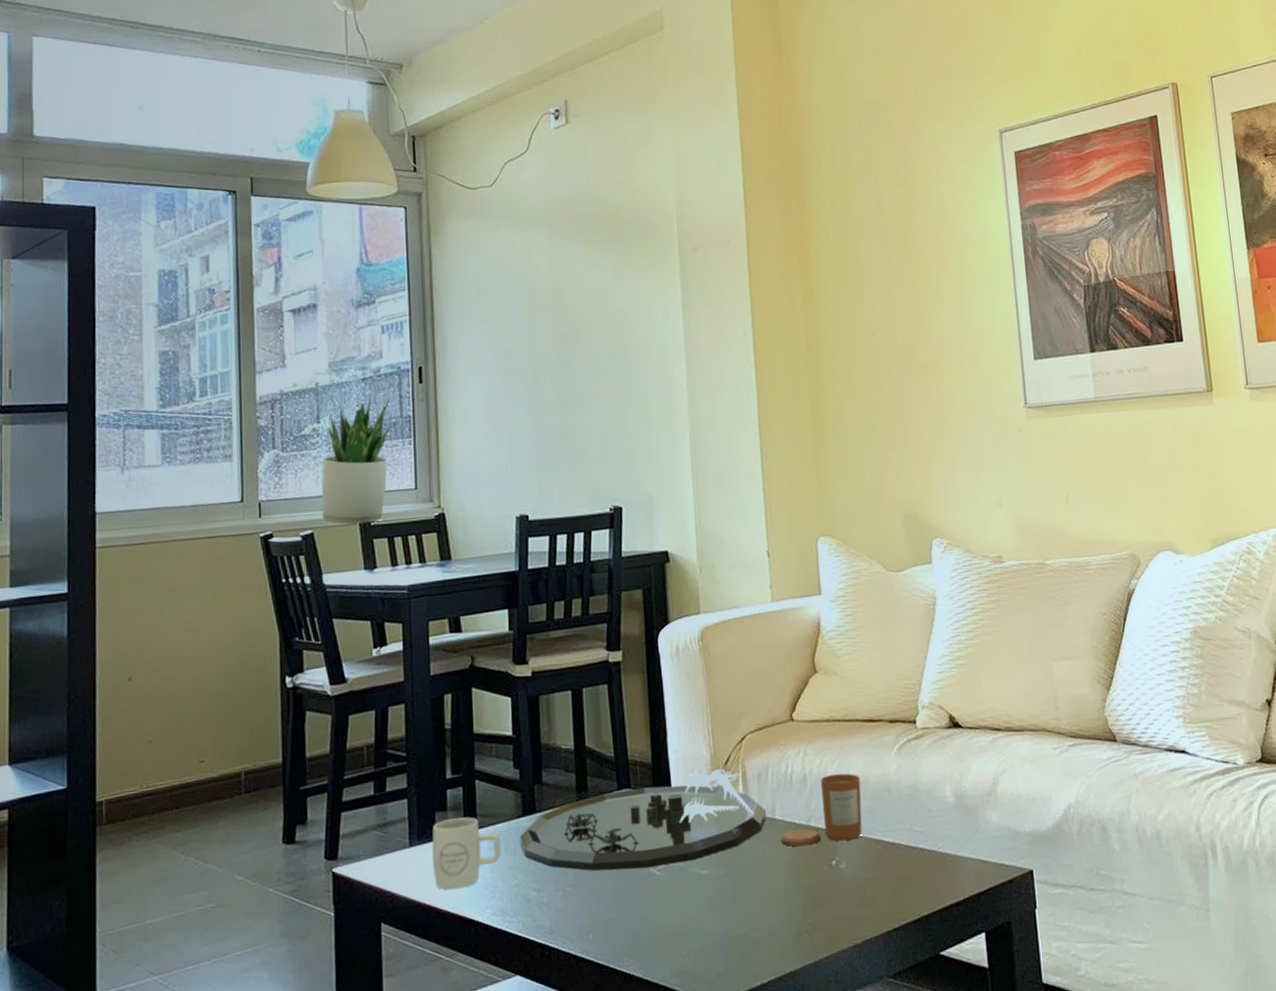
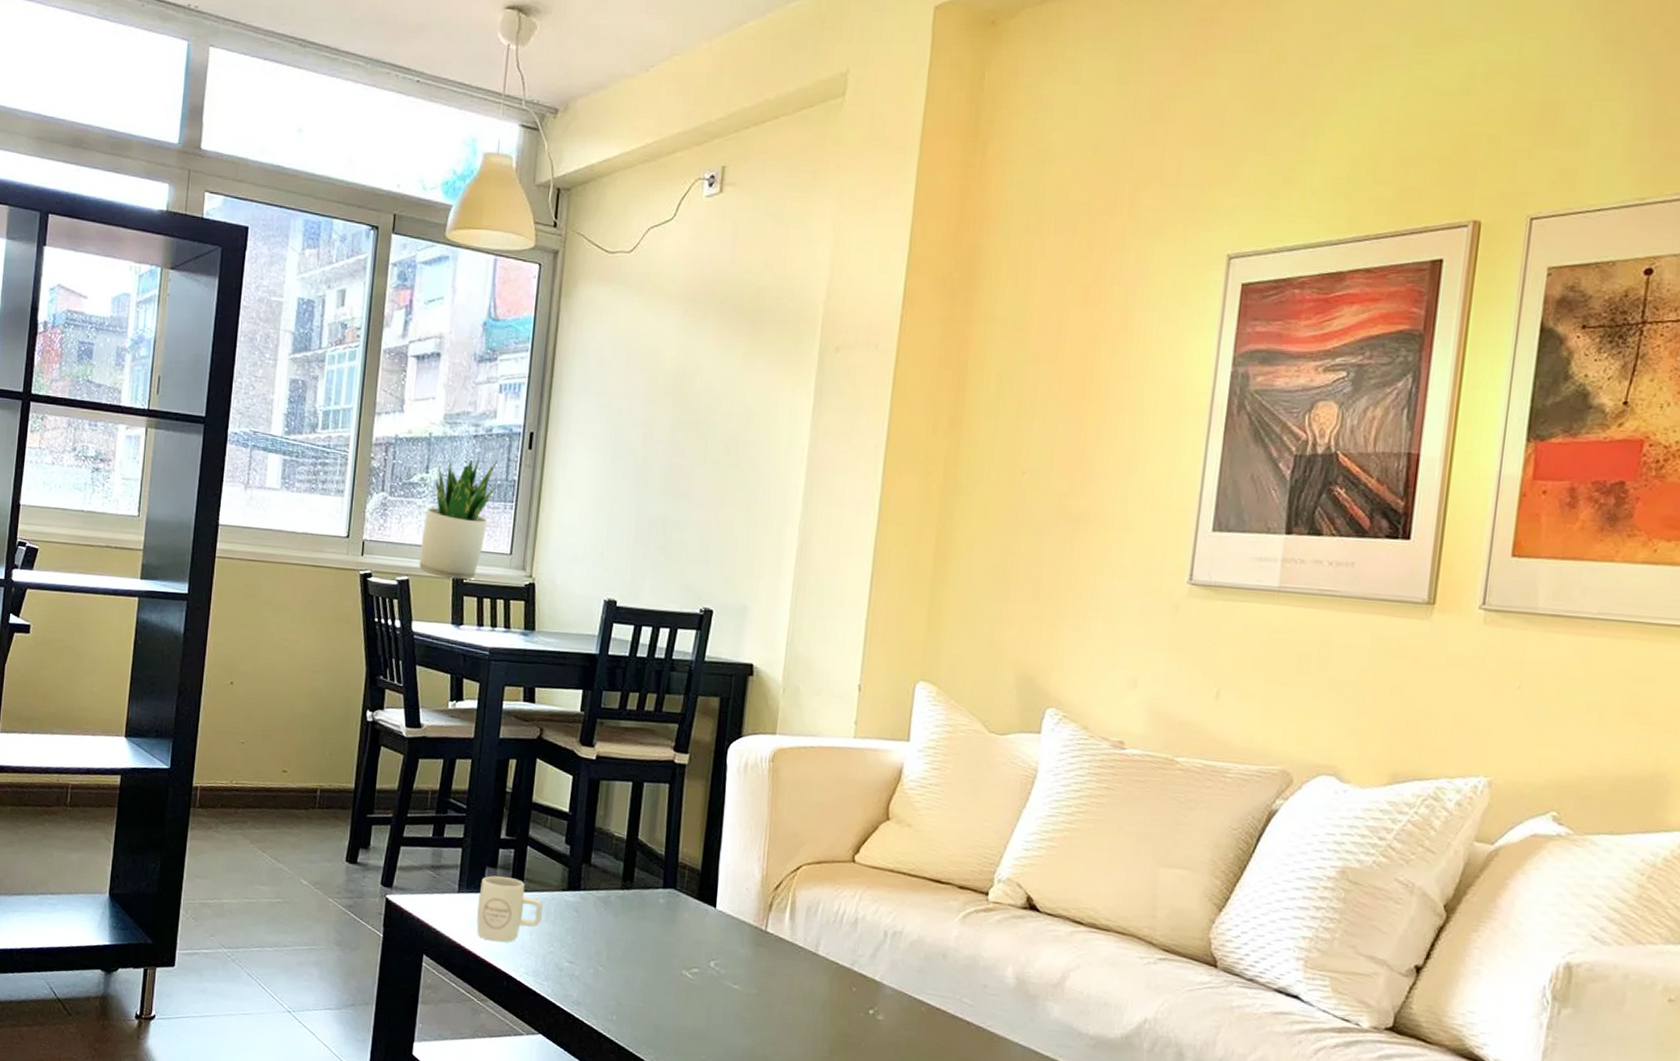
decorative tray: present [519,768,767,872] -> none [560,887,811,973]
candle: present [781,773,862,847] -> none [820,925,916,995]

